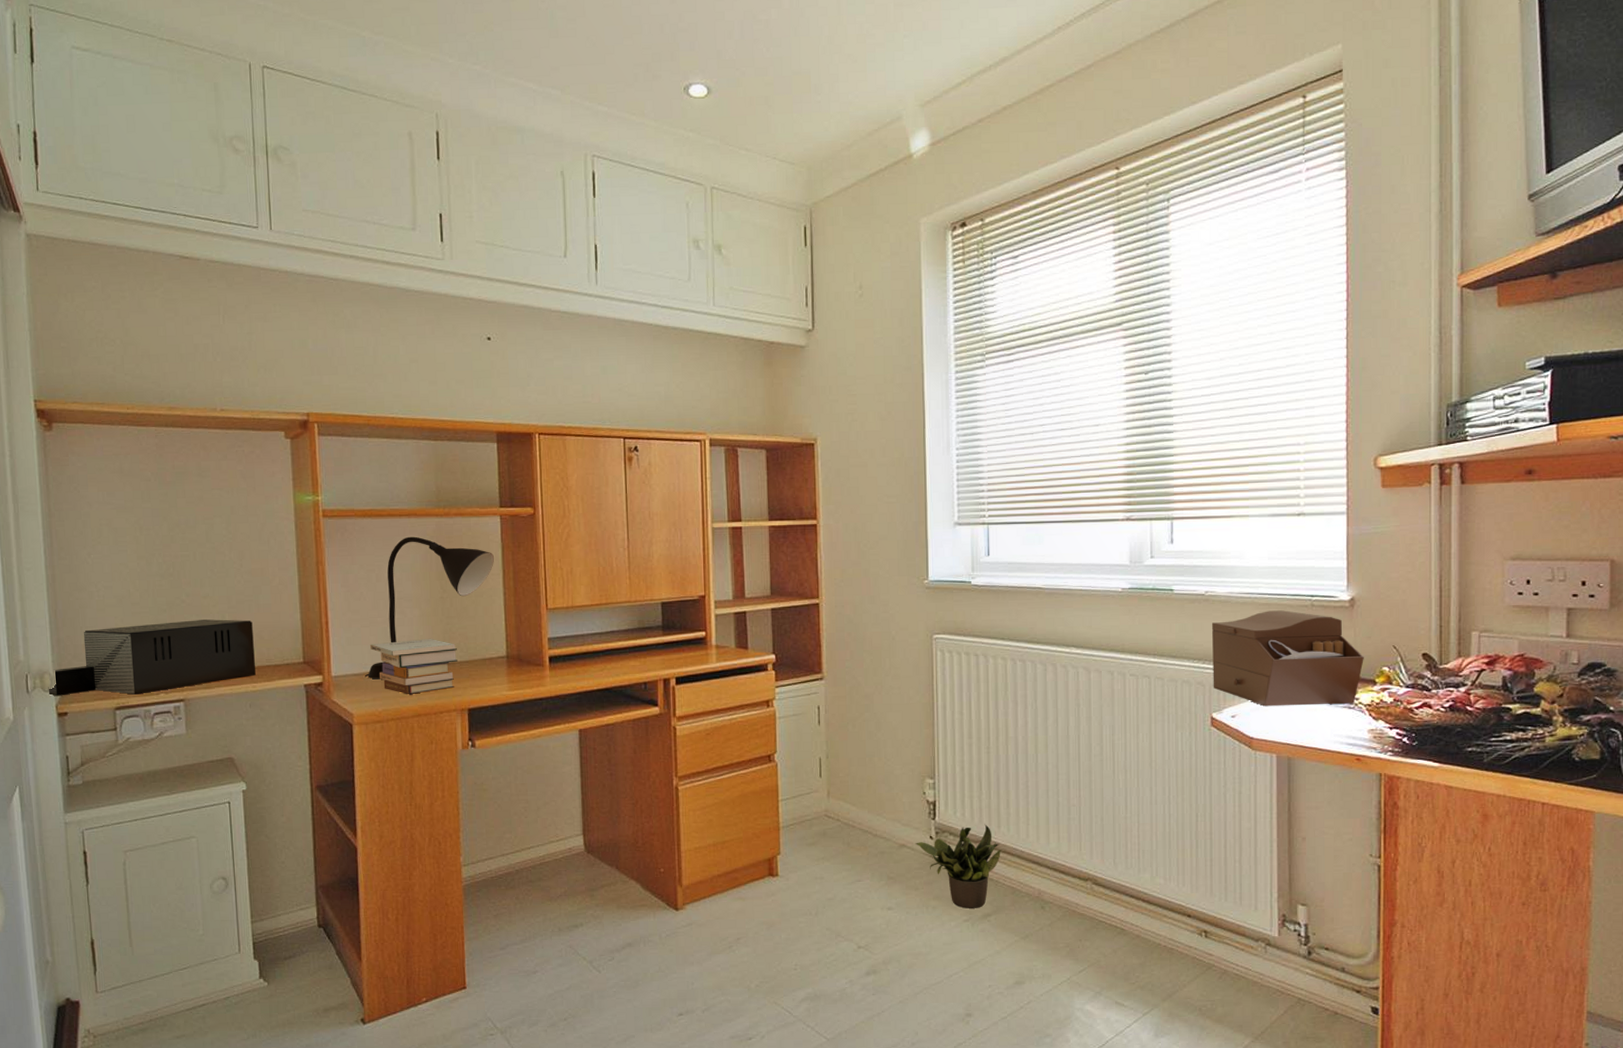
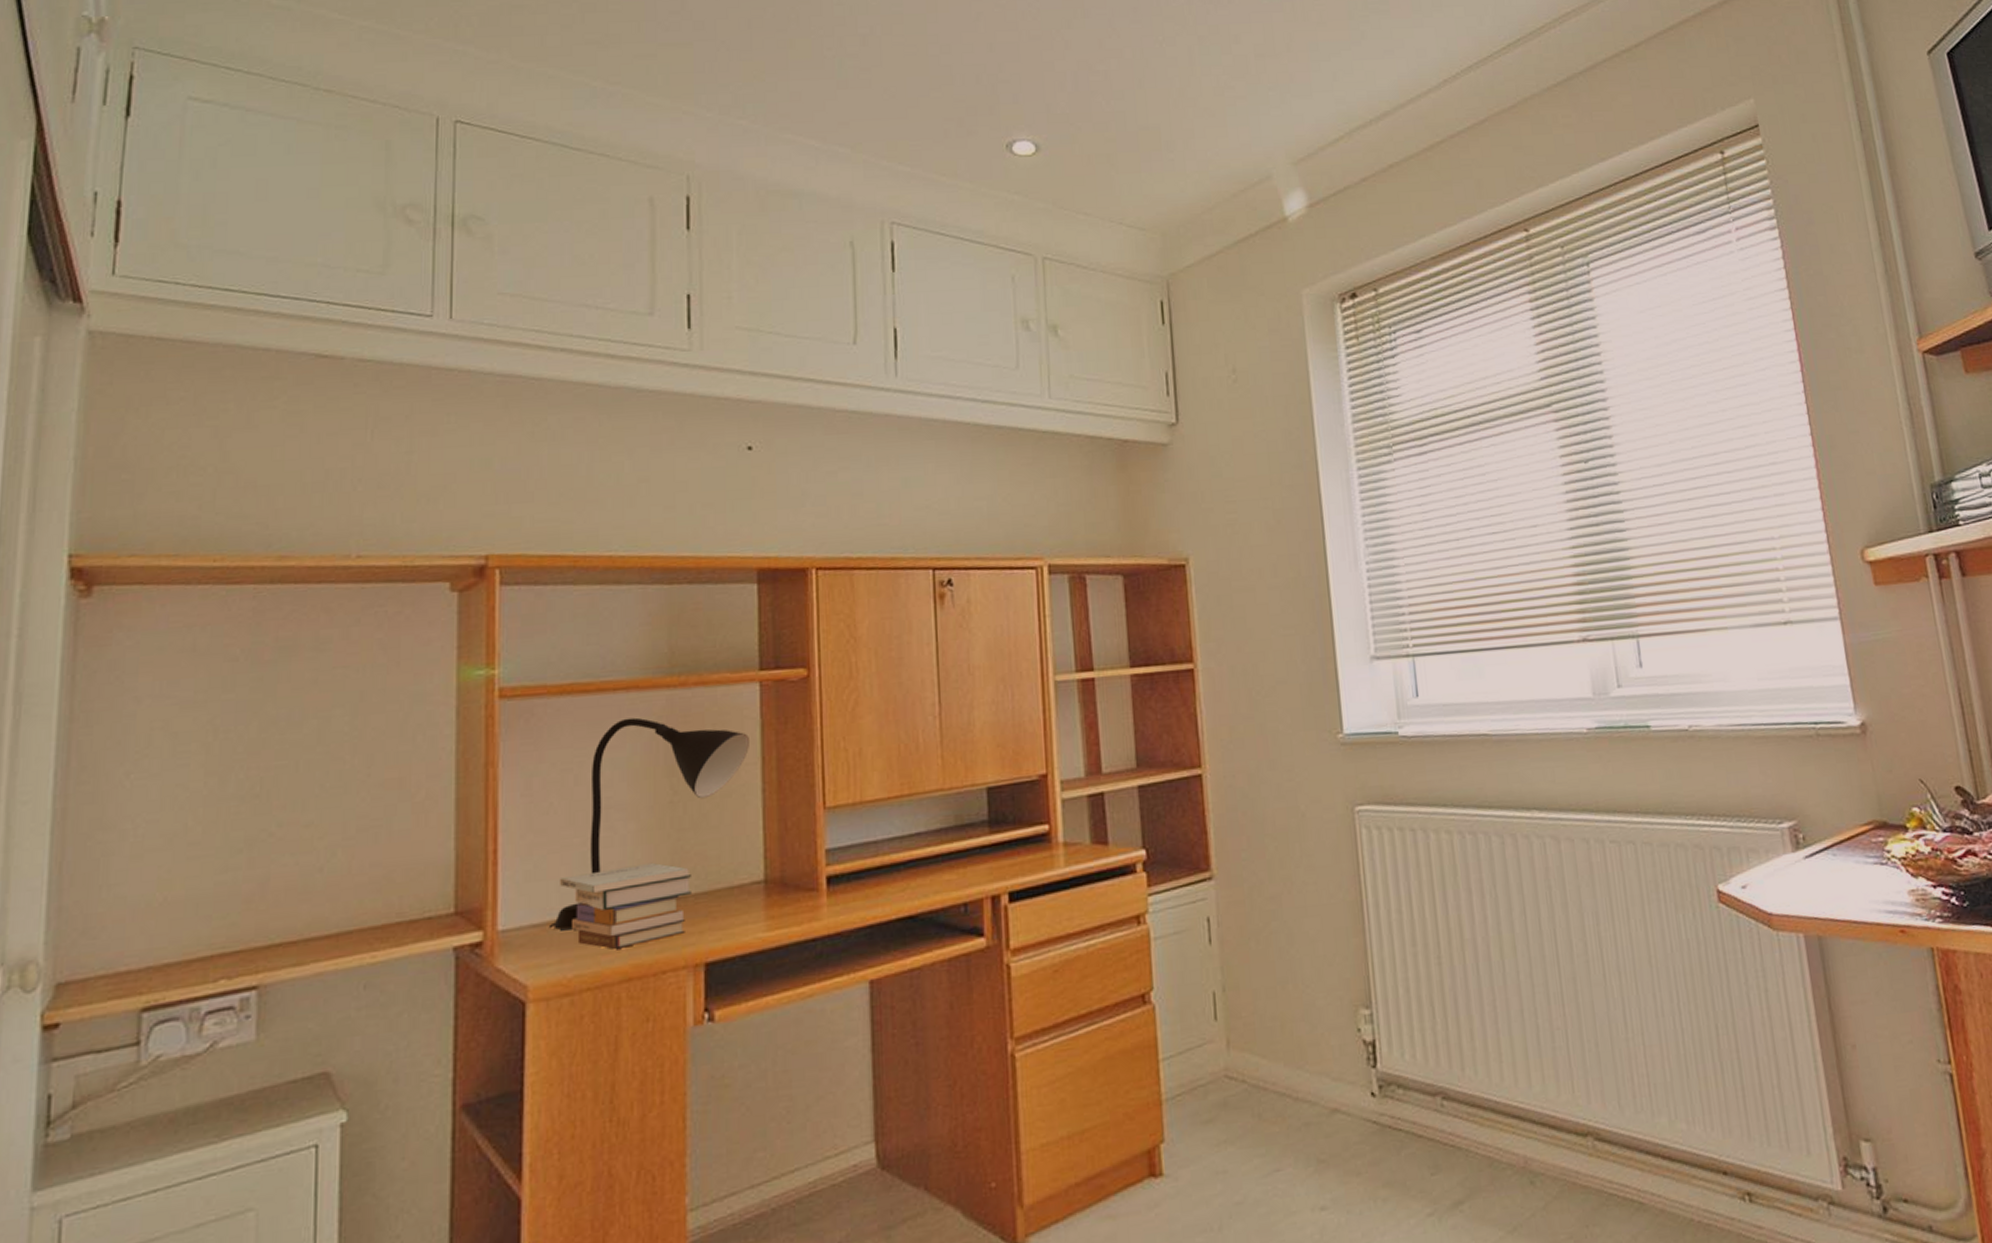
printer: present [48,619,256,696] -> none [31,855,379,998]
potted plant: present [915,824,1002,909] -> none [1351,1067,1470,1196]
sewing box: present [1211,610,1364,707] -> none [1701,743,1889,871]

